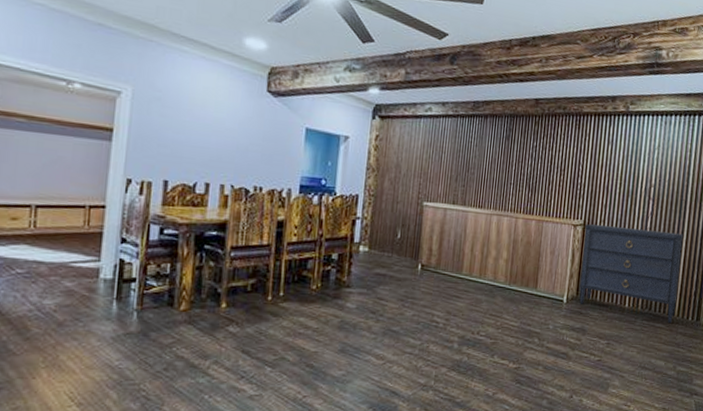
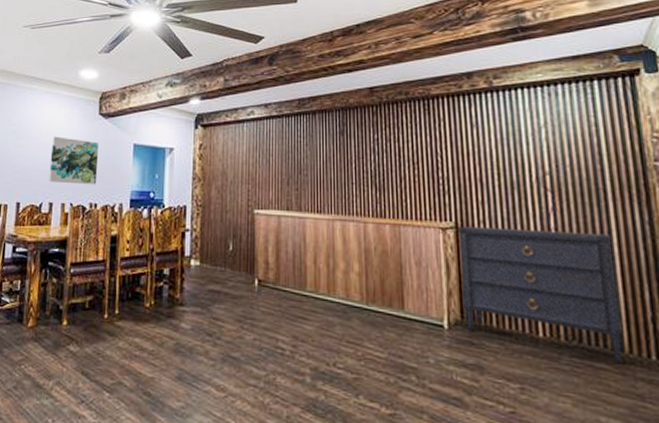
wall art: none [204,110,267,168] -> present [48,136,100,185]

